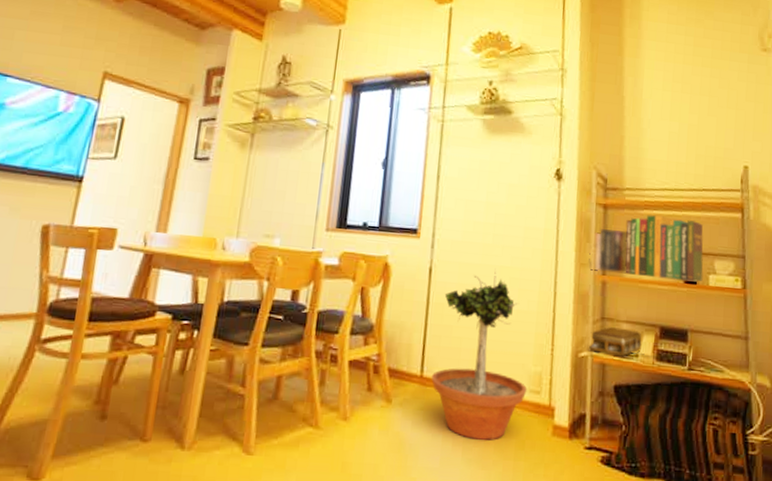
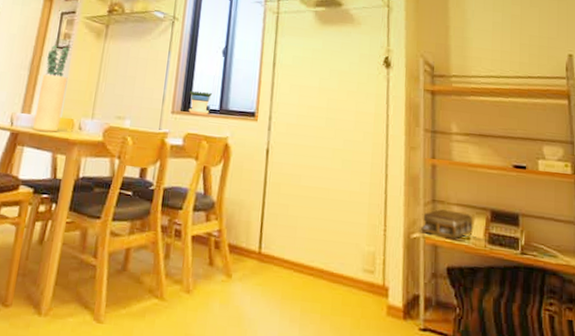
vase: none [170,150,212,253] -> present [33,39,72,132]
flowerpot: none [344,206,370,234] -> present [188,91,212,116]
potted tree: present [431,269,528,440] -> none [268,151,362,318]
books: present [588,229,628,274] -> none [418,114,456,158]
books: present [625,215,703,282] -> none [453,101,532,167]

